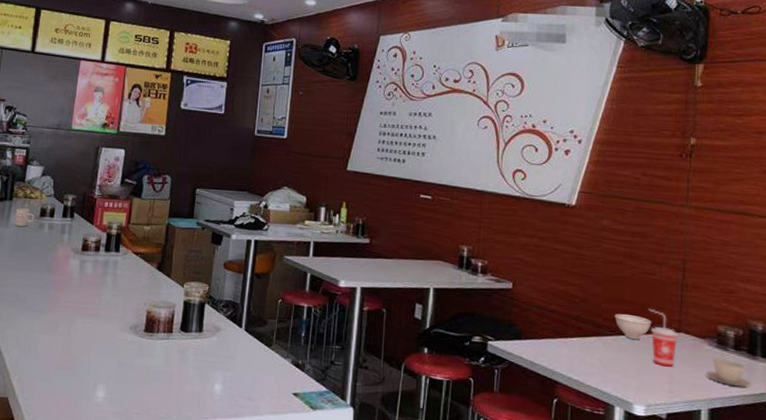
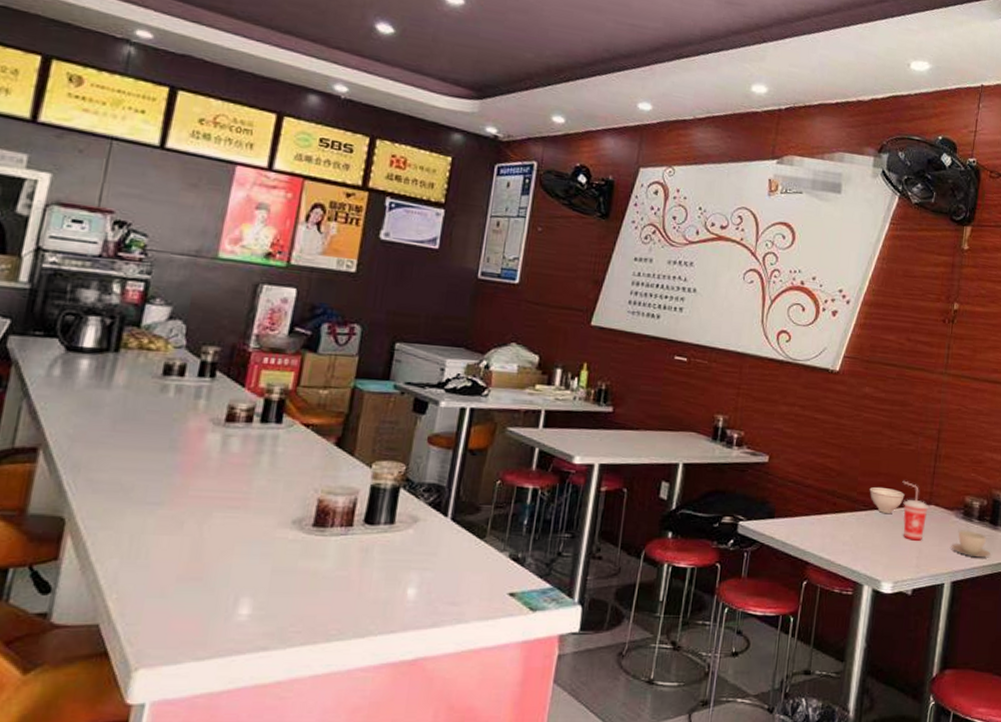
mug: present [14,208,35,227] -> none [121,363,154,389]

